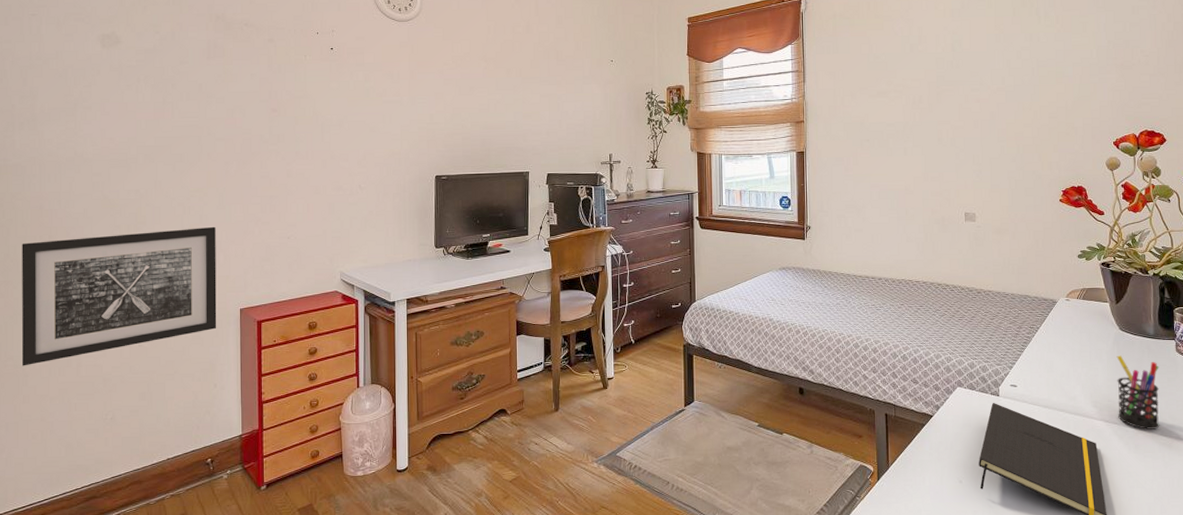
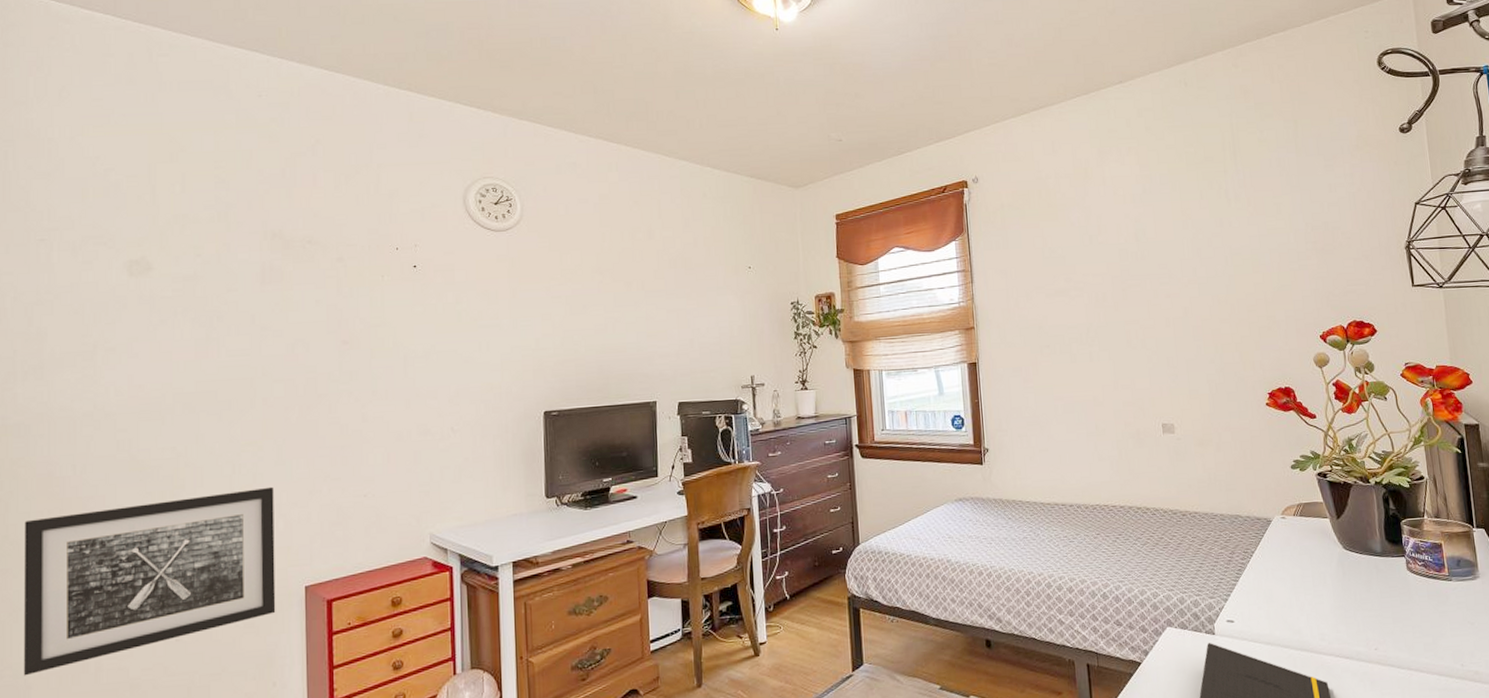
pen holder: present [1116,355,1160,429] -> none [1342,578,1397,663]

